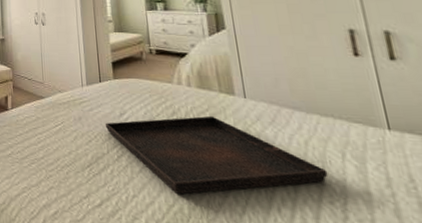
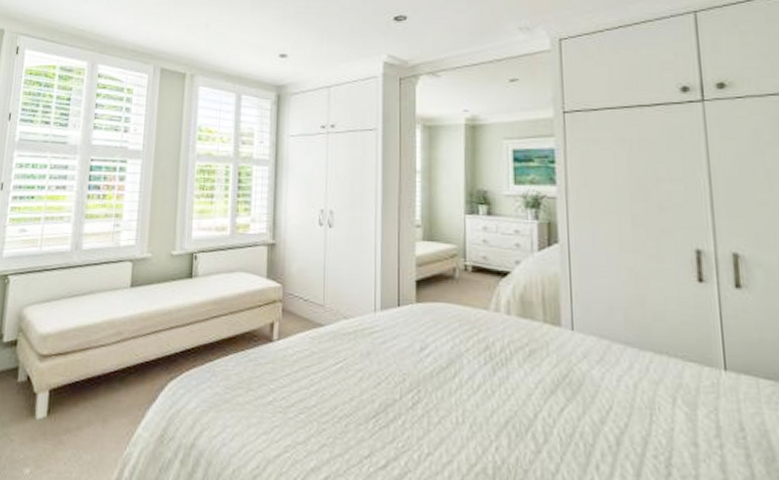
serving tray: present [105,116,328,194] -> none [400,352,655,451]

